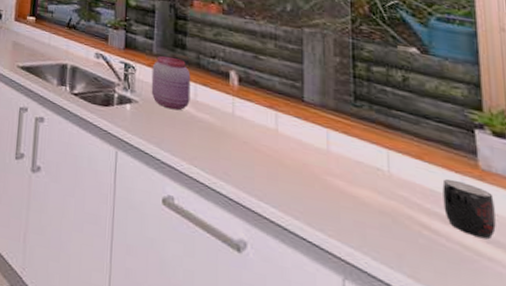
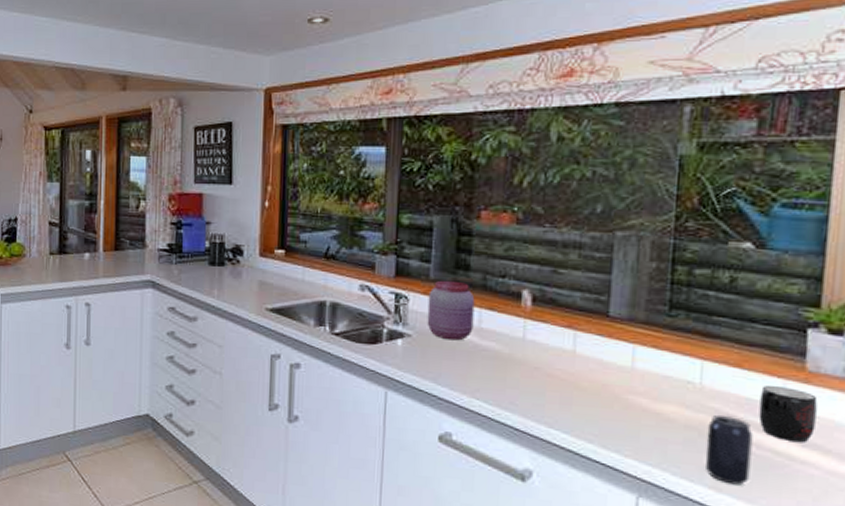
beverage can: none [399,204,444,277] -> present [704,415,753,485]

